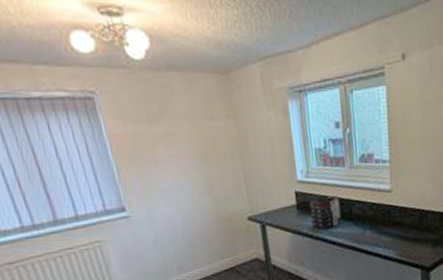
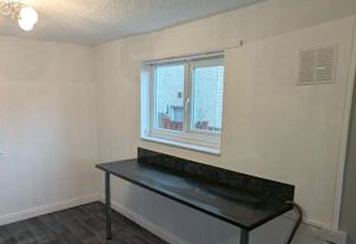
mug: present [310,195,342,230] -> none [149,154,175,183]

